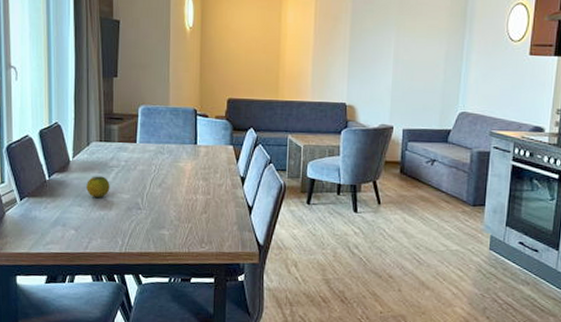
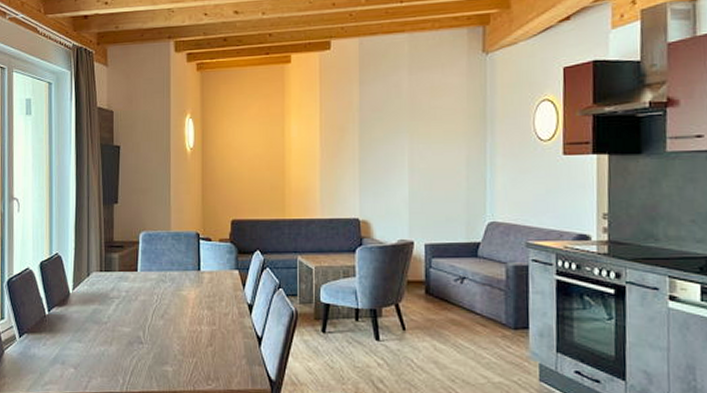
fruit: present [86,176,110,198] -> none [86,308,110,332]

